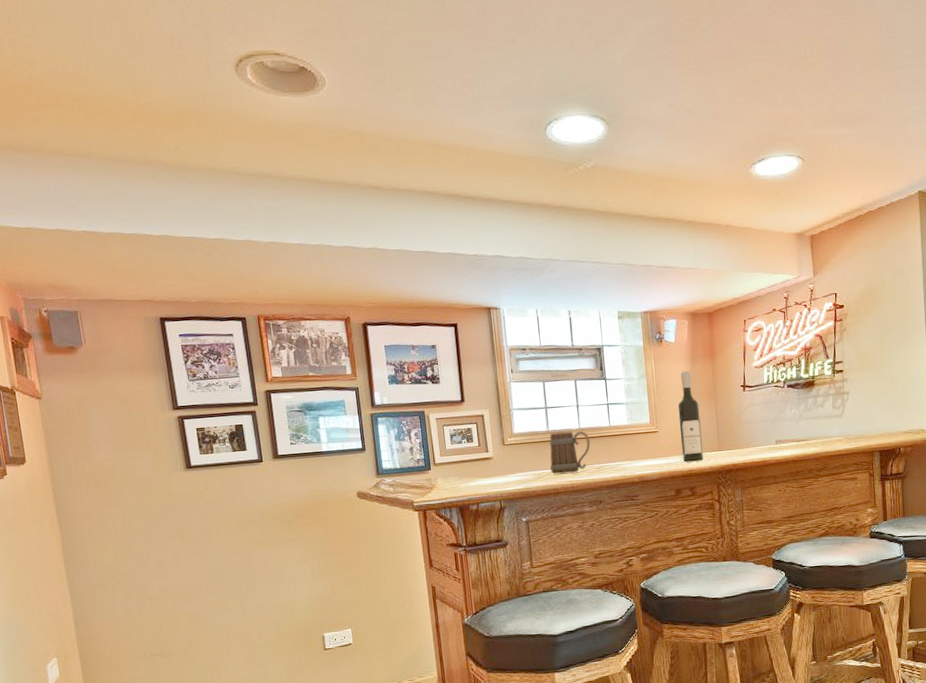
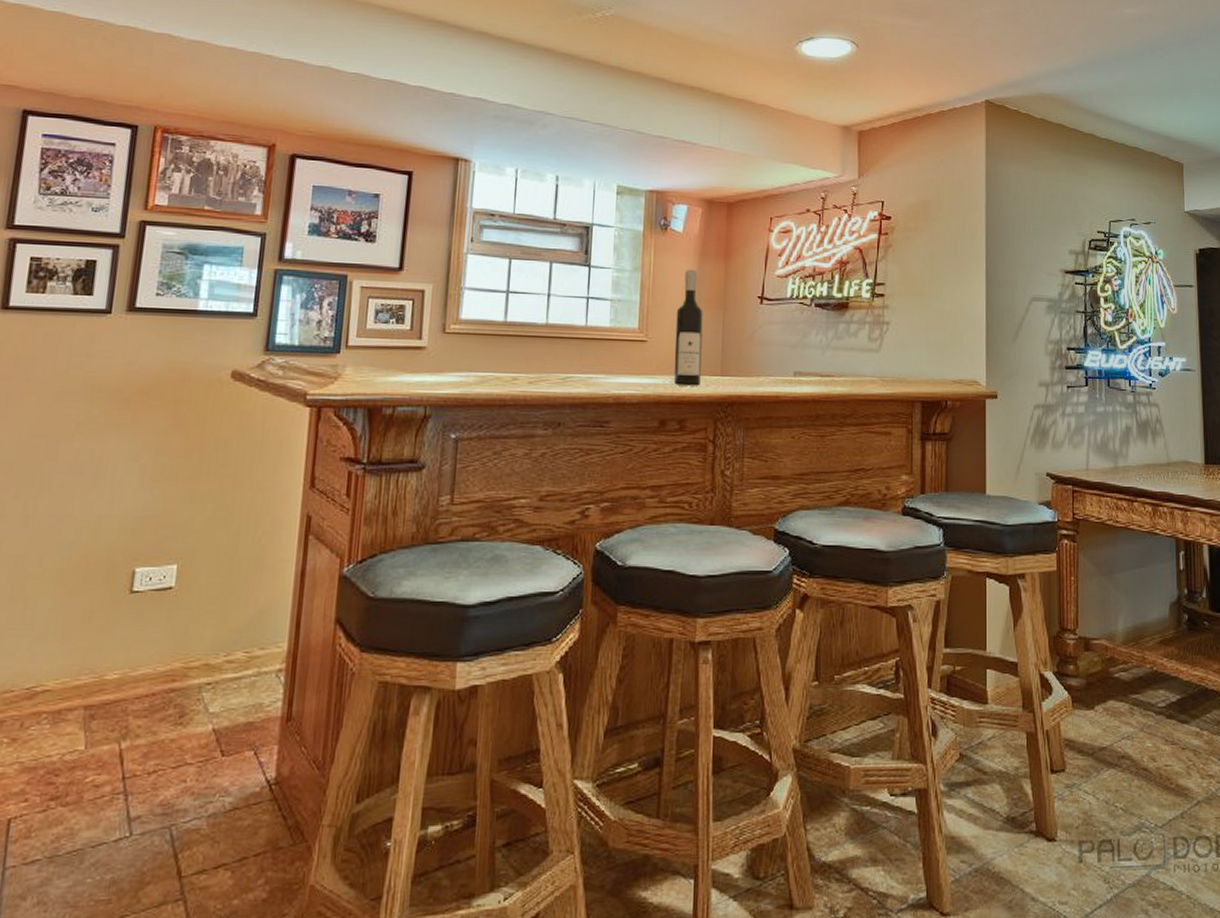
beer mug: present [549,431,591,474] -> none [499,326,558,381]

